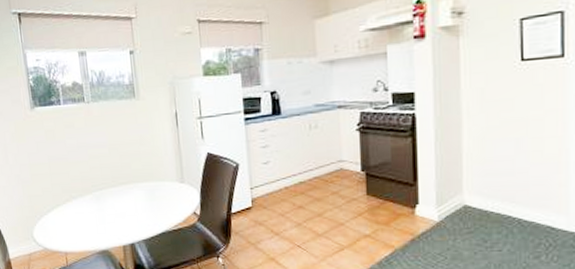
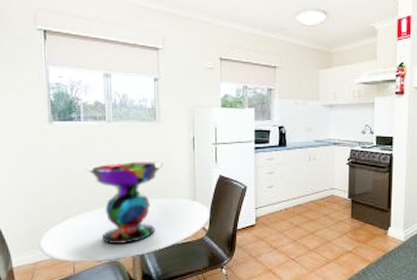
decorative bowl: none [69,142,147,234] -> present [85,161,164,245]

